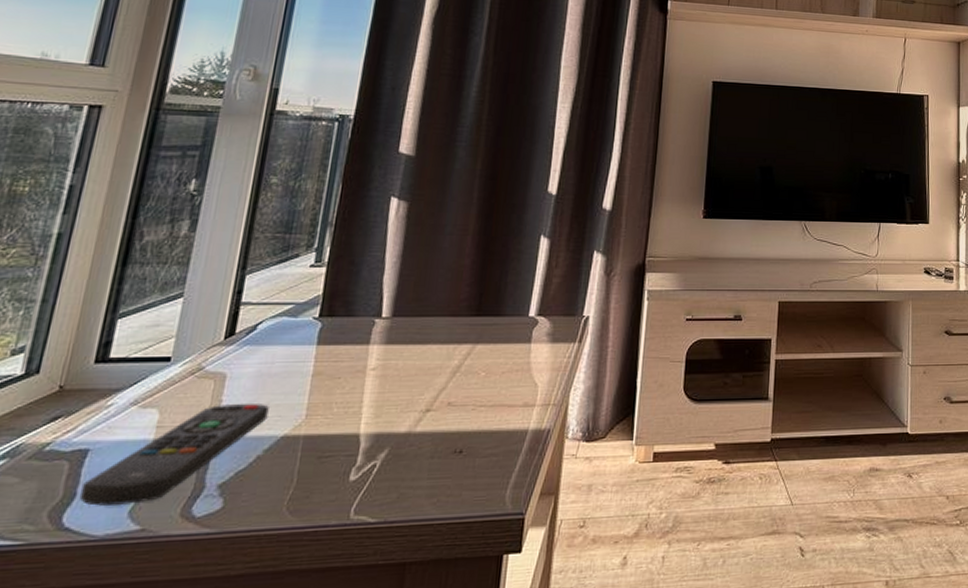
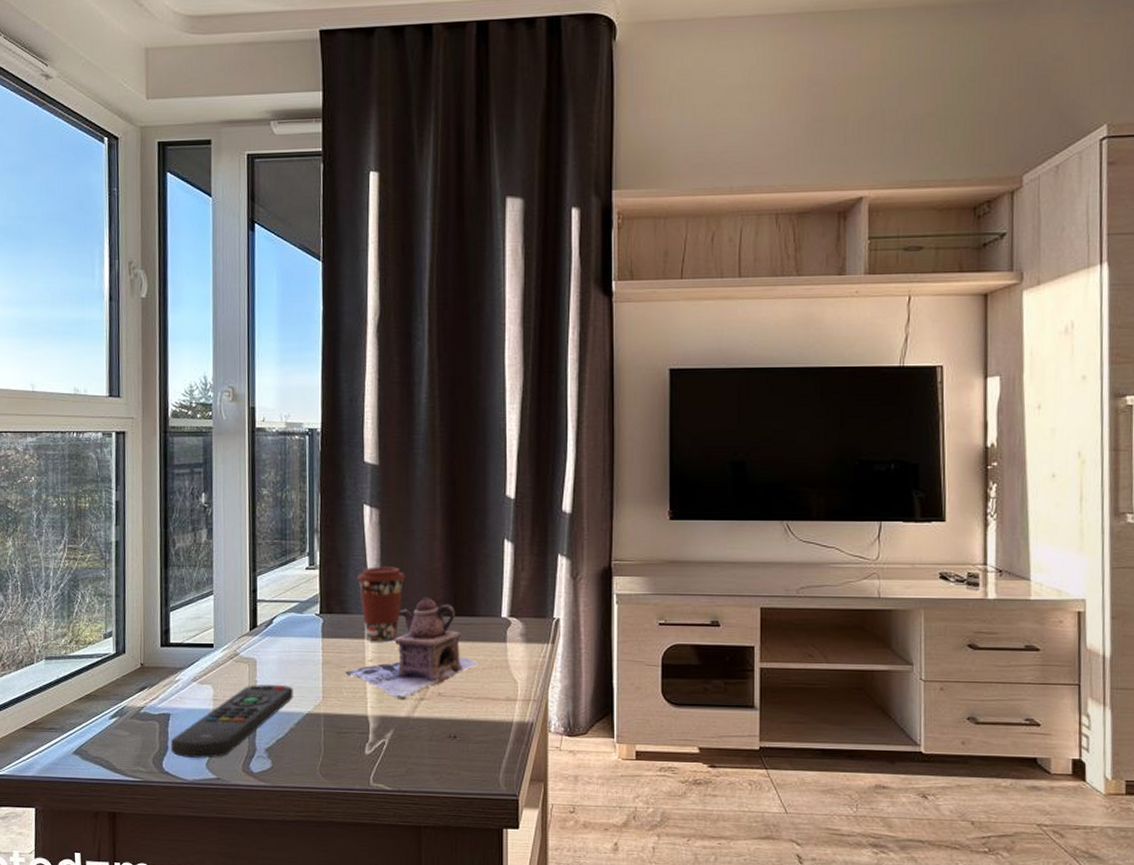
teapot: none [339,296,499,414] -> present [345,597,479,701]
coffee cup: none [370,262,429,348] -> present [356,565,406,642]

